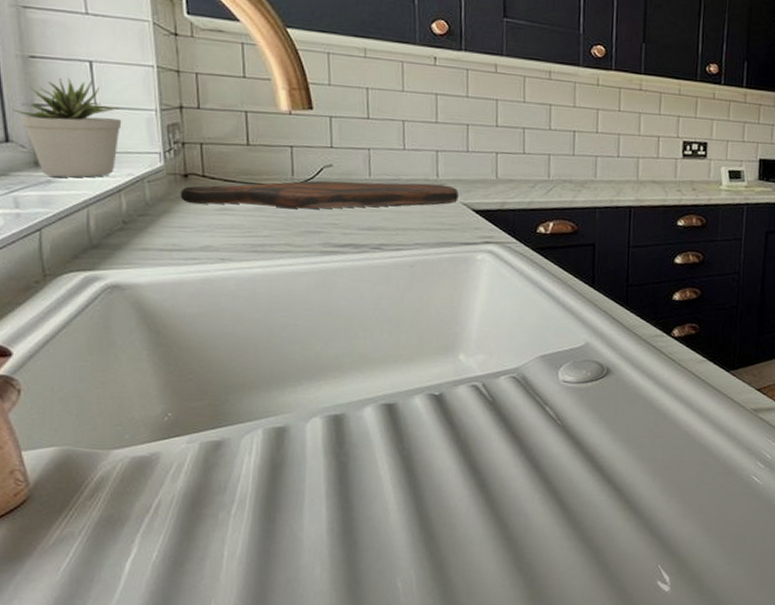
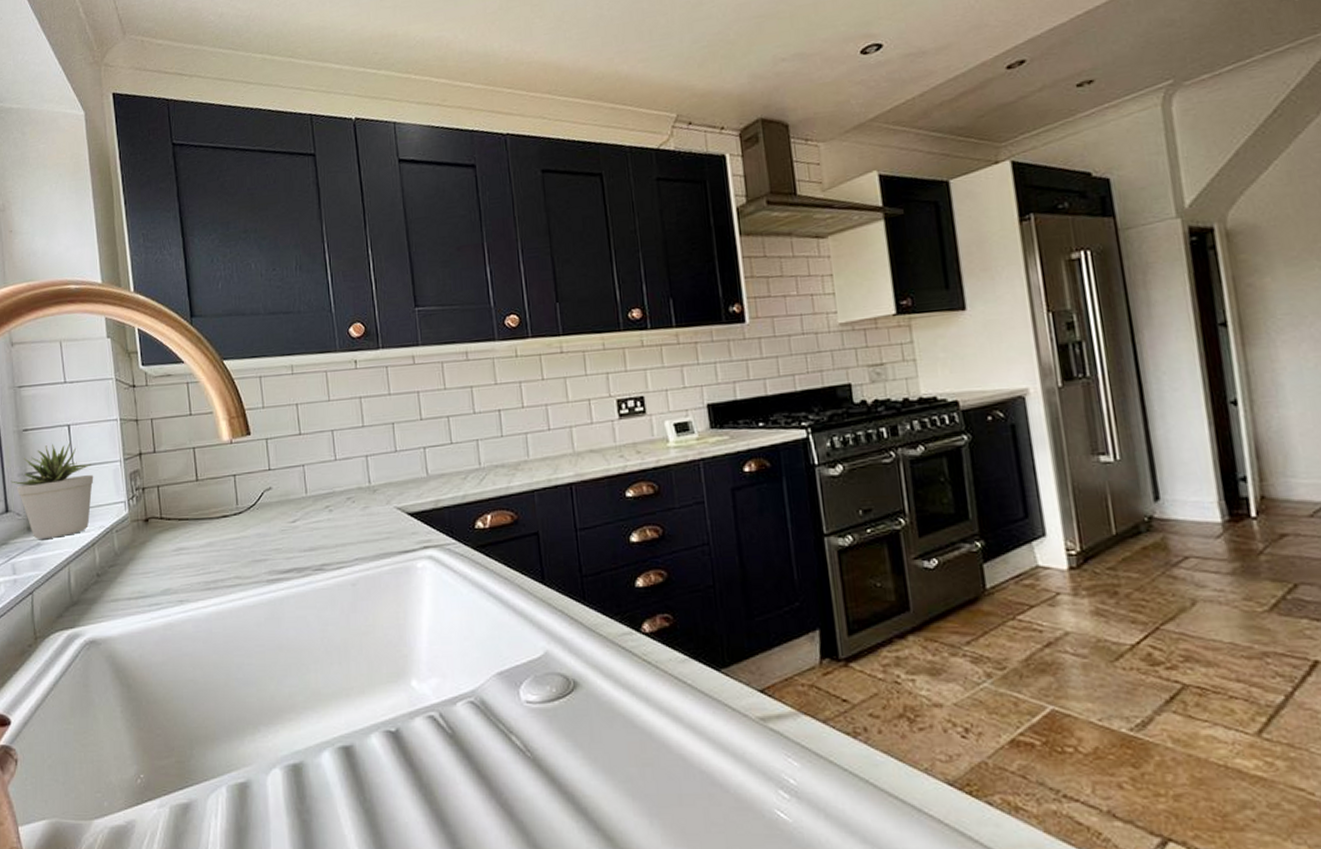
cutting board: present [180,180,459,210] -> none [143,490,392,548]

